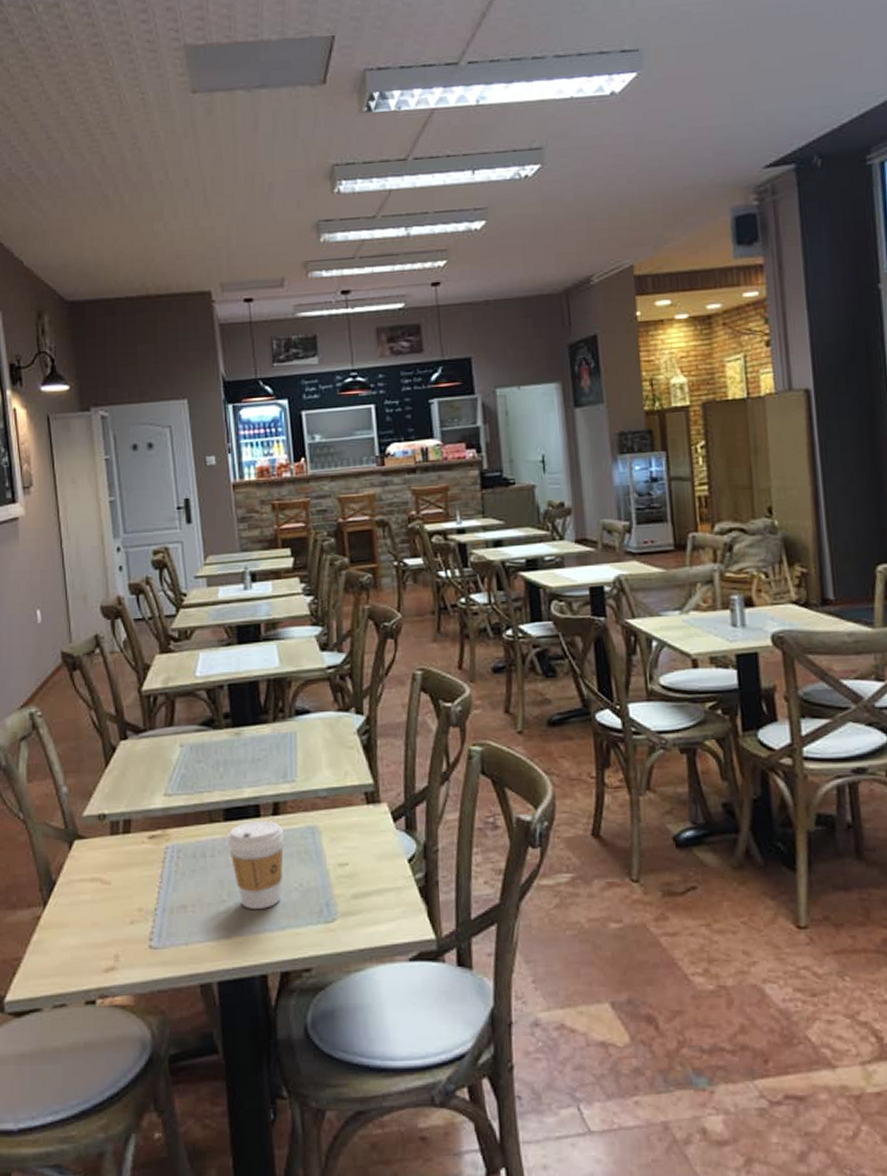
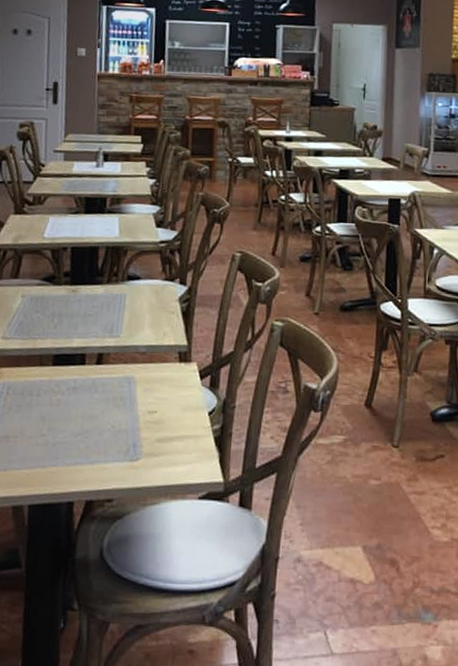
coffee cup: present [227,820,285,909] -> none [53,367,104,445]

